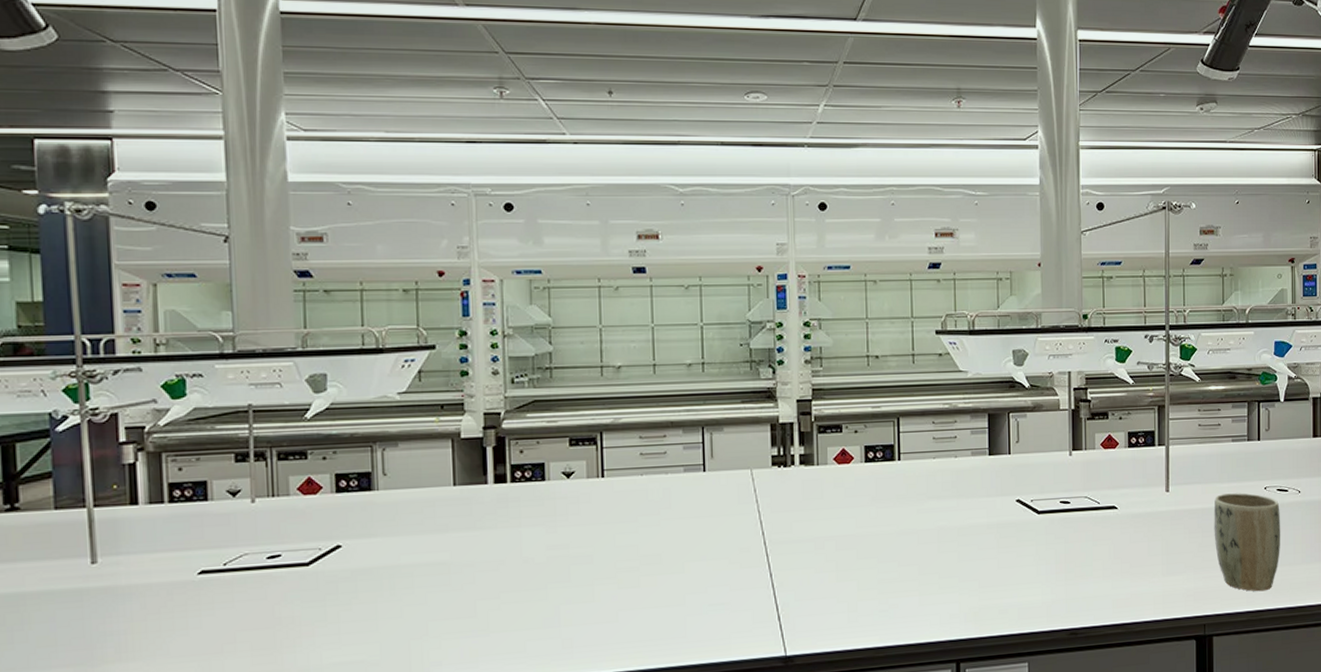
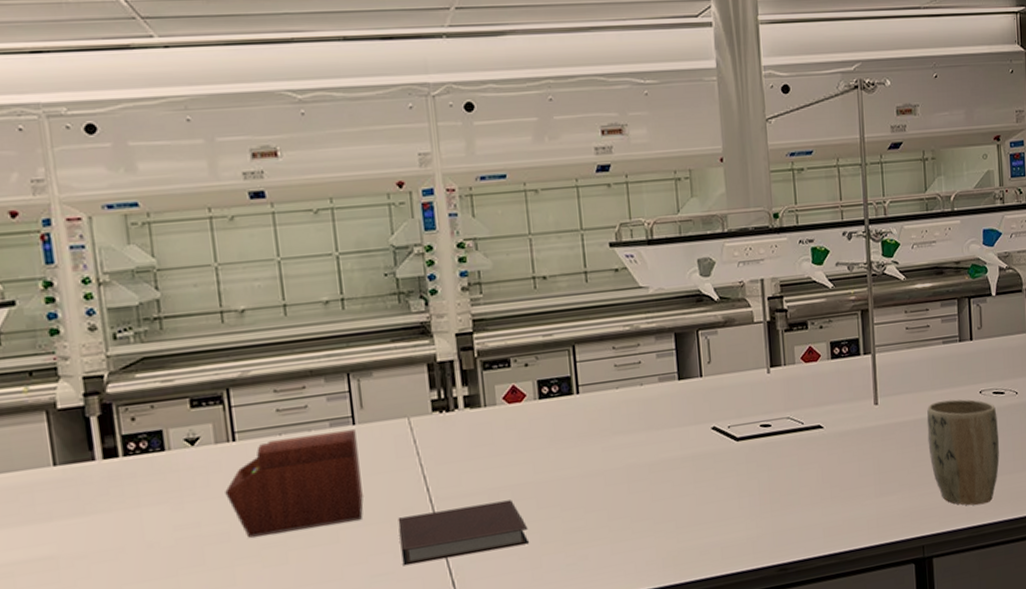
sewing box: none [592,476,707,562] -> present [225,429,363,538]
notebook: none [735,549,848,599] -> present [398,499,530,566]

